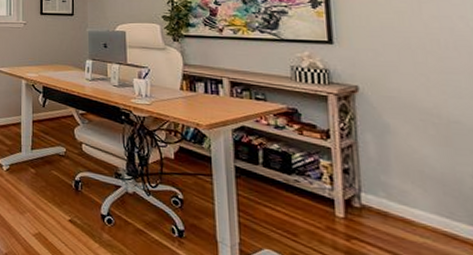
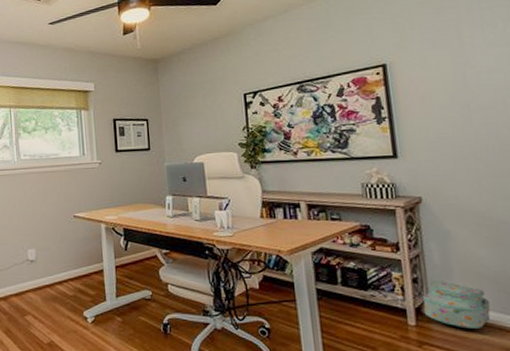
backpack: none [354,173,435,231] -> present [423,280,491,329]

